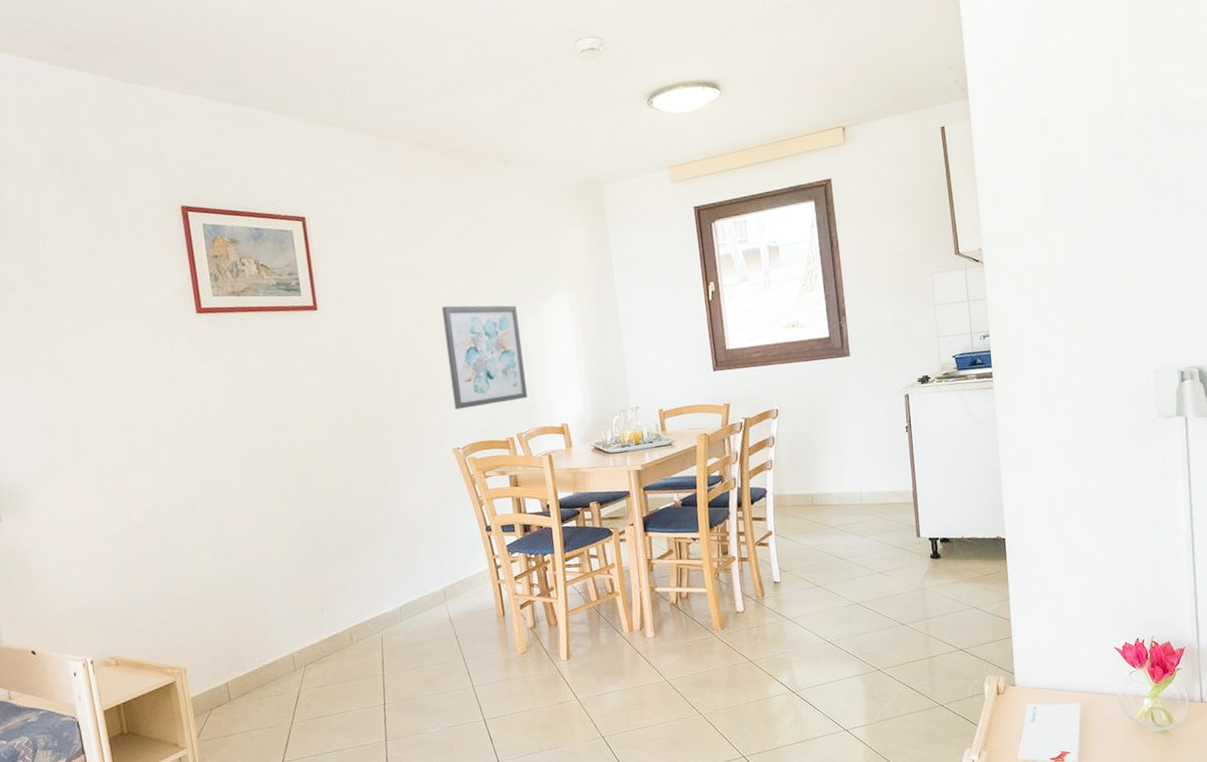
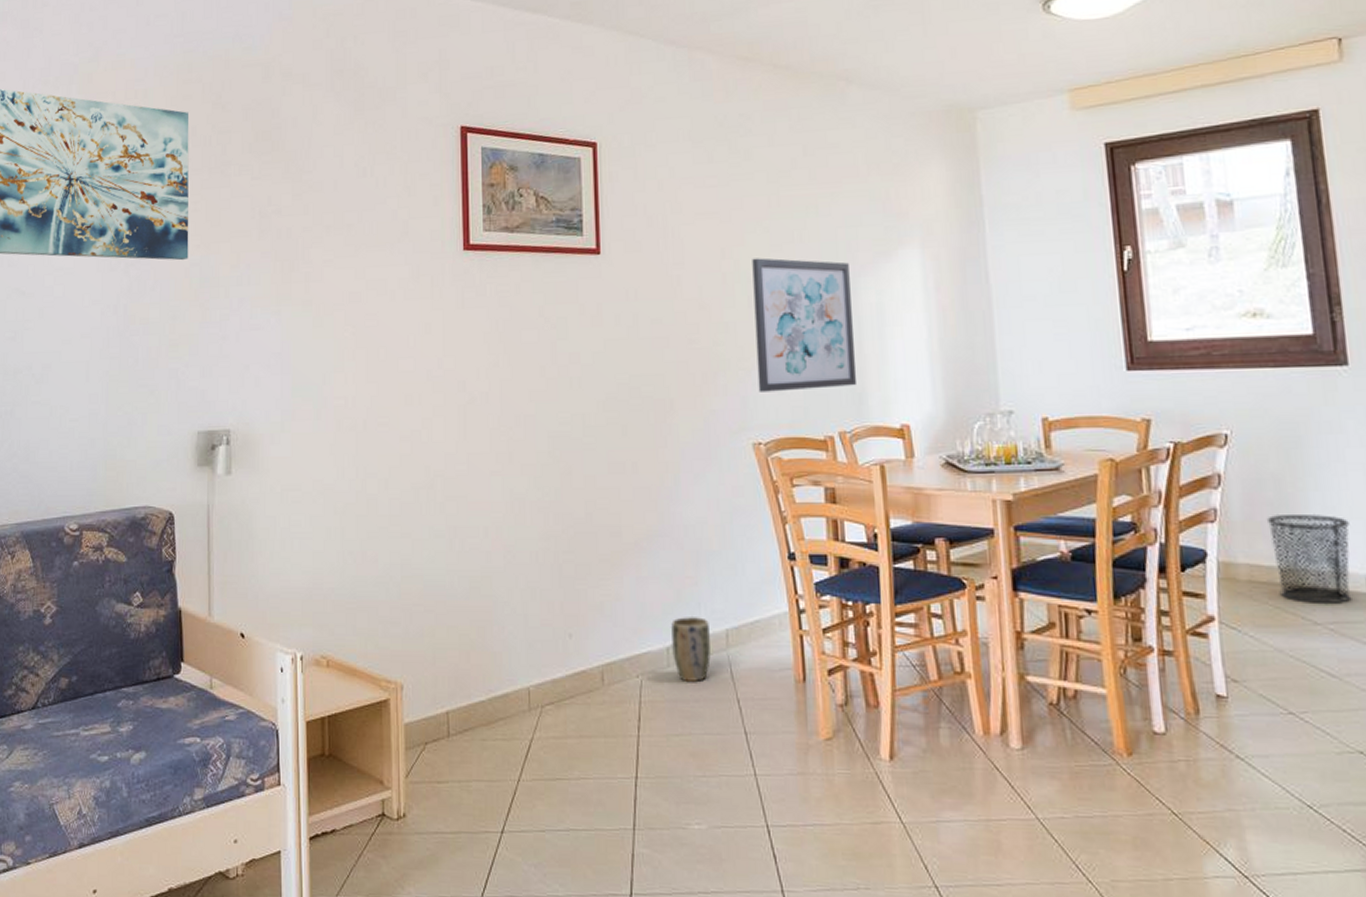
plant pot: none [400,581,434,630] -> present [670,615,711,681]
waste bin: none [802,456,853,515] -> present [1266,513,1352,605]

